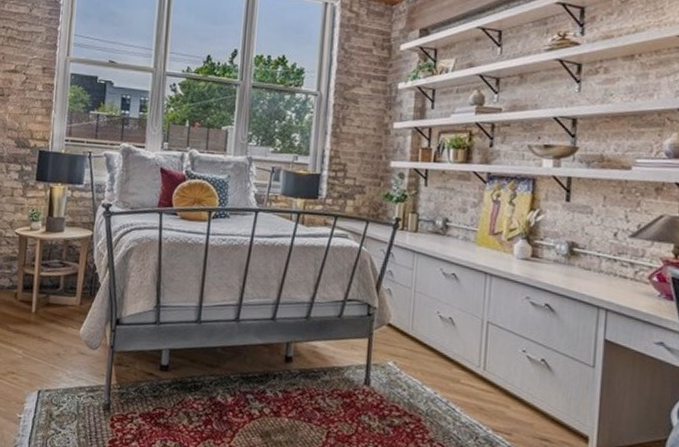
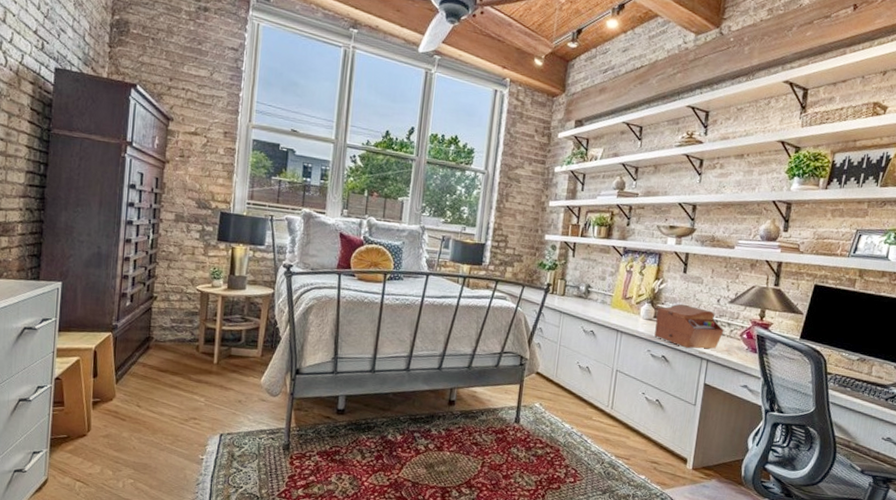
sewing box: none [534,239,626,296] -> present [654,304,724,349]

